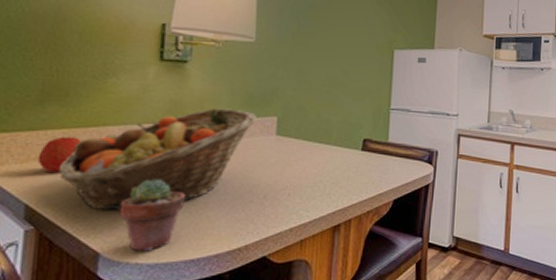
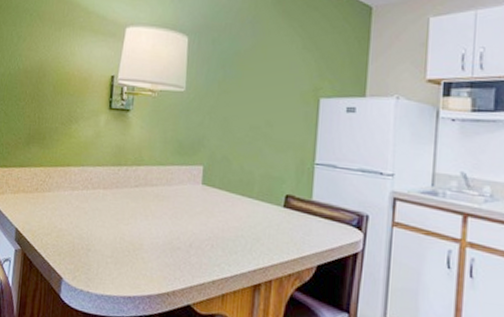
apple: present [37,136,82,172] -> none [24,173,53,204]
fruit basket: present [58,108,256,211] -> none [37,154,185,242]
potted succulent: present [119,179,185,252] -> none [77,217,125,283]

